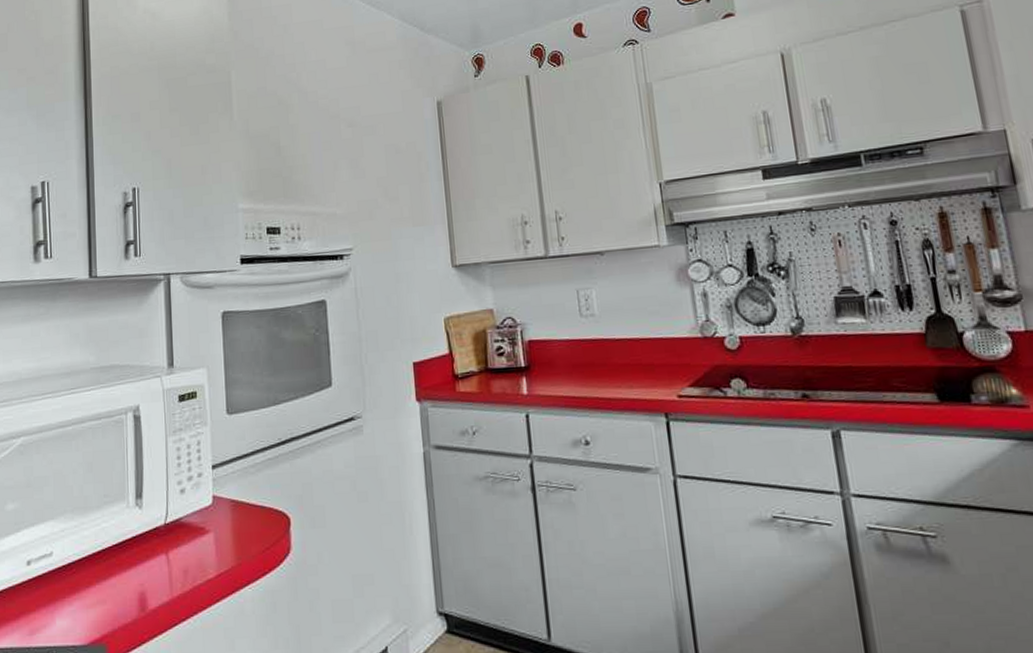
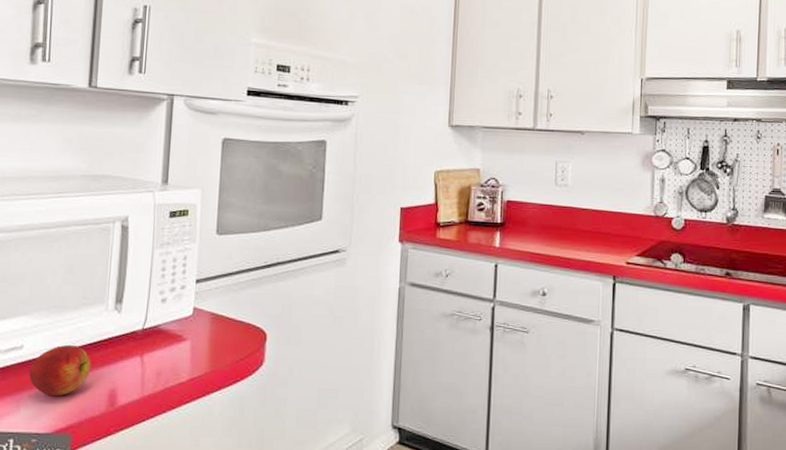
apple: none [60,547,119,605] -> present [29,344,91,397]

